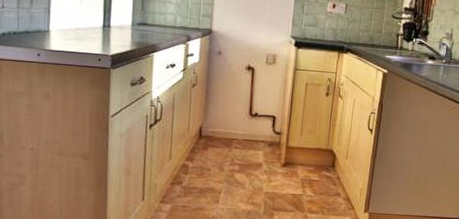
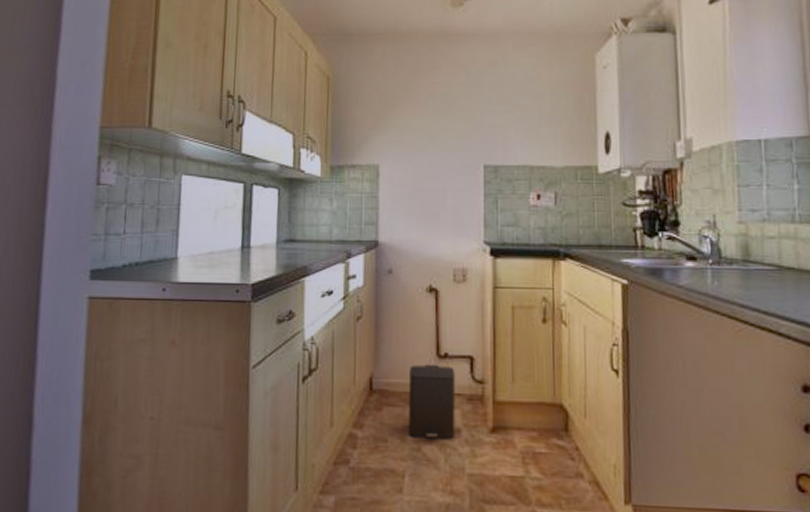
pedal bin: none [226,120,262,170] -> present [409,364,455,440]

